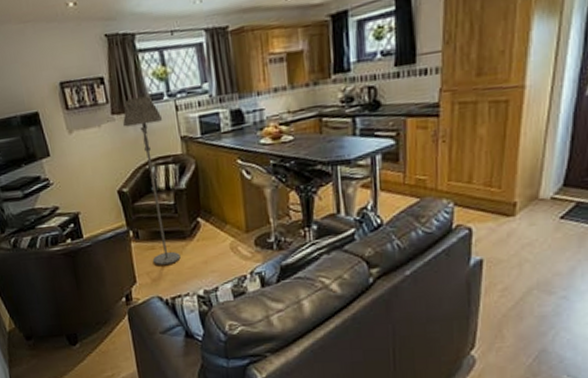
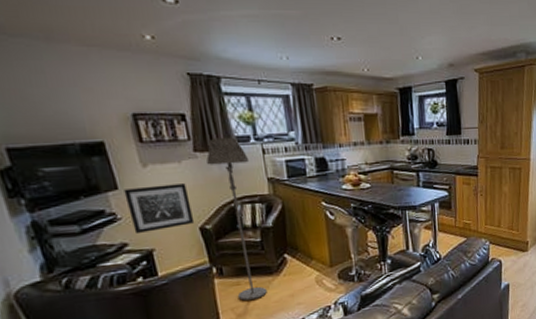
wall art: none [54,147,114,199] -> present [124,183,195,235]

